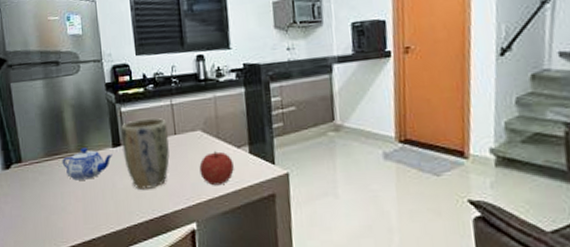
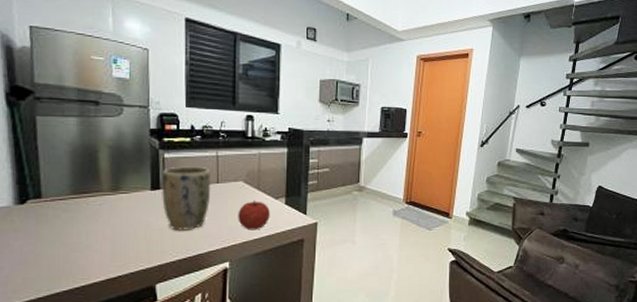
teapot: present [62,147,113,181] -> none [91,188,150,219]

